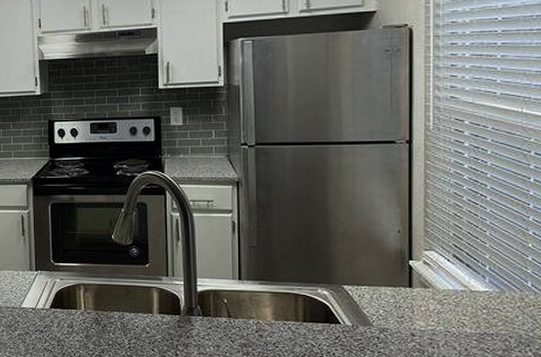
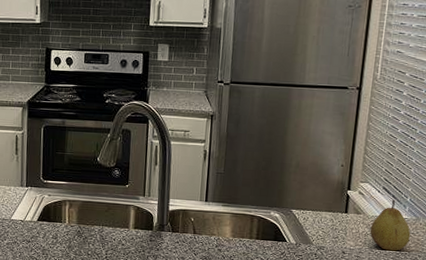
fruit: none [443,269,495,332] -> present [369,199,411,251]

